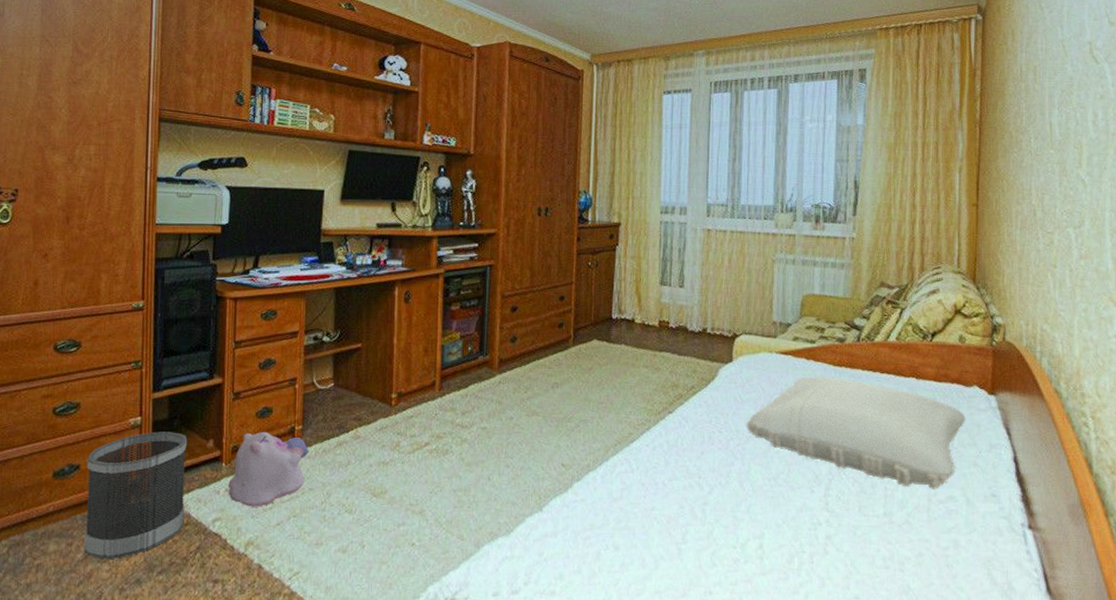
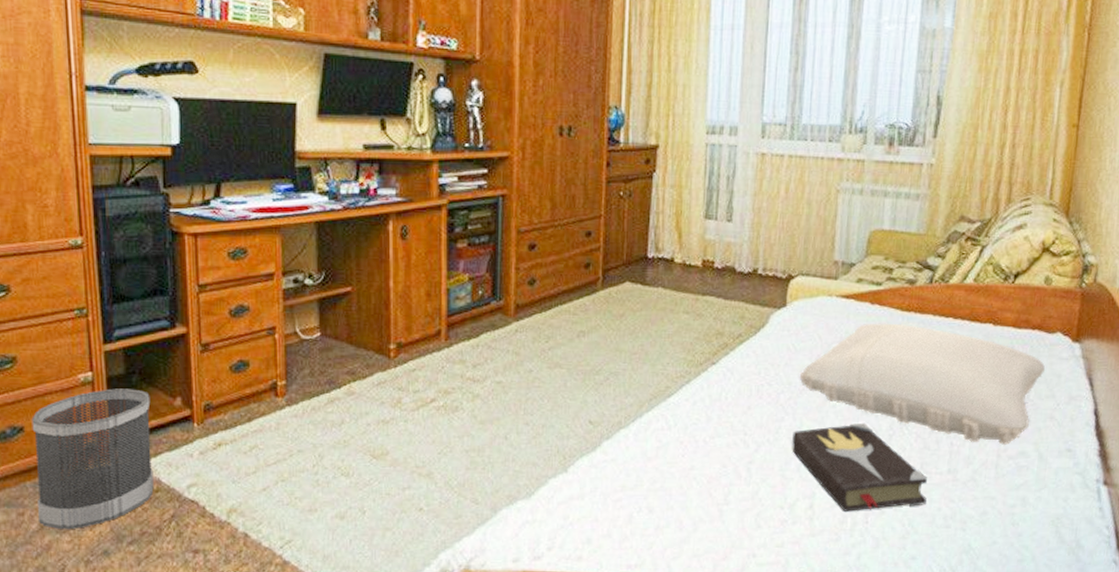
plush toy: present [228,431,309,507] -> none [203,387,296,471]
hardback book: none [742,467,866,552] -> present [792,422,927,511]

